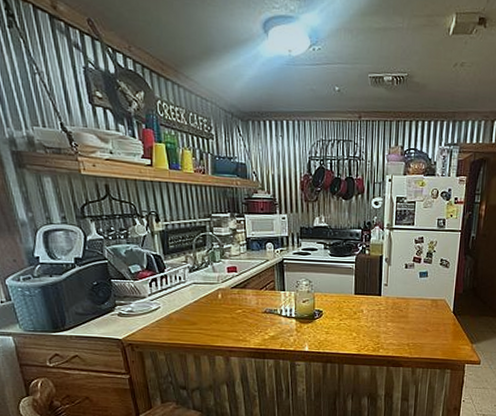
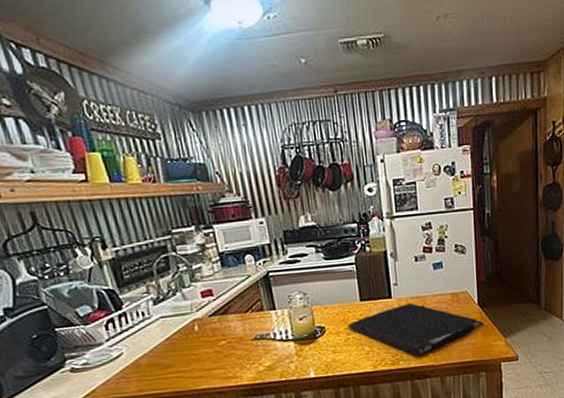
cutting board: none [341,302,456,348] -> present [347,303,485,357]

